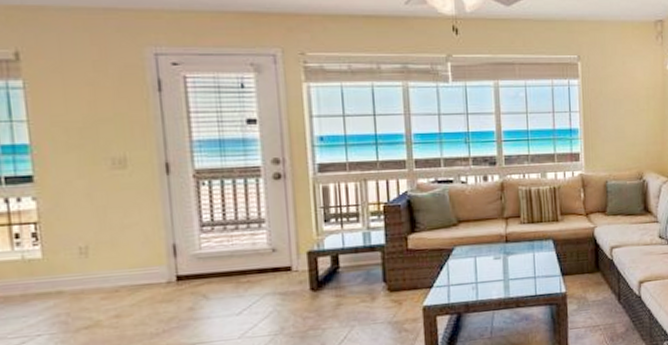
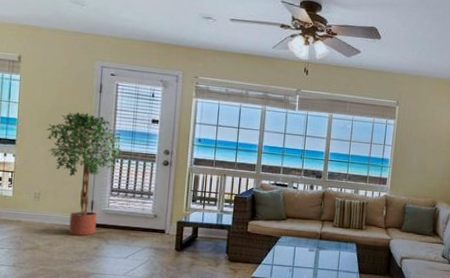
potted tree: none [81,121,209,298] -> present [46,111,122,236]

